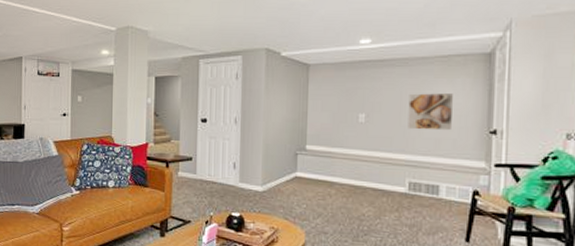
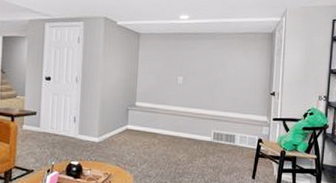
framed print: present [408,93,453,131] -> none [214,61,246,92]

